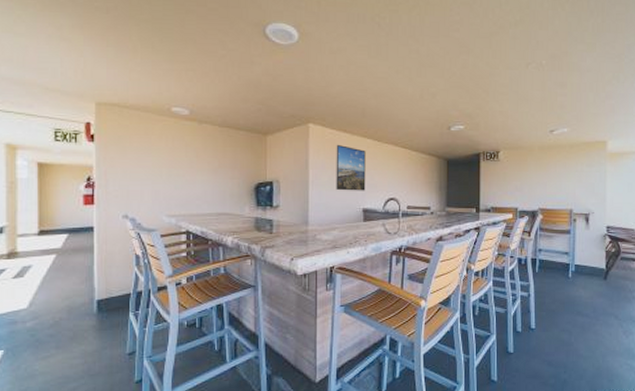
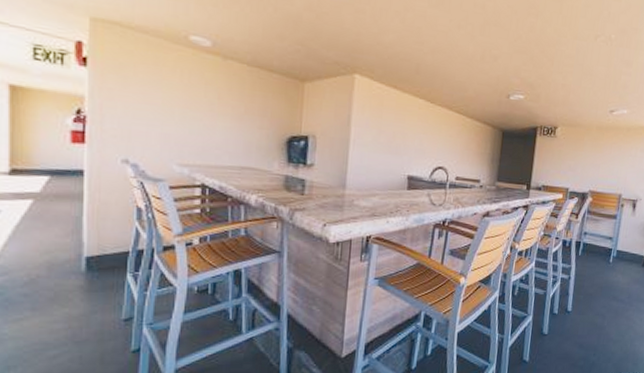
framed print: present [336,144,366,191] -> none [380,101,417,157]

